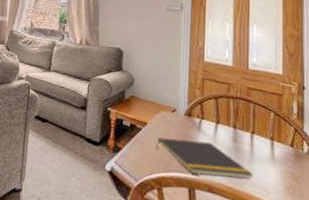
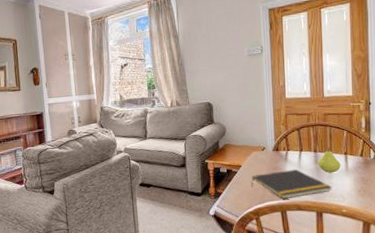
fruit: none [237,127,265,158] -> present [317,147,341,173]

